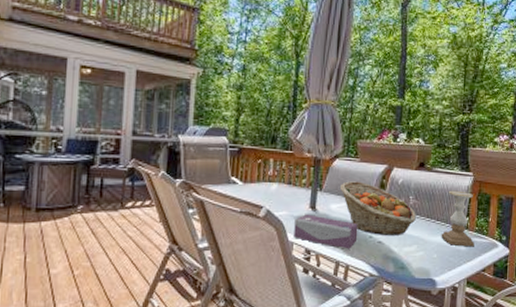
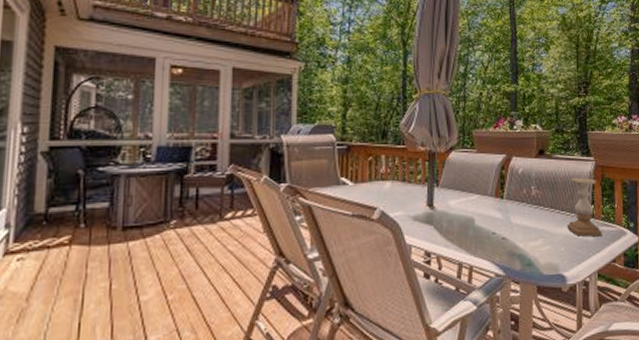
tissue box: present [294,214,358,250] -> none [412,213,480,249]
fruit basket: present [340,181,416,235] -> none [458,174,540,231]

